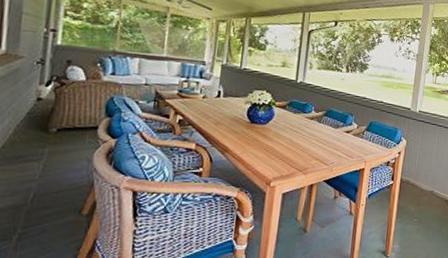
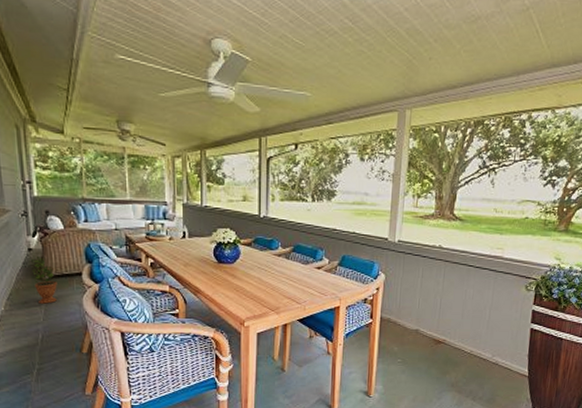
potted plant: none [35,107,66,159] -> present [30,257,57,304]

